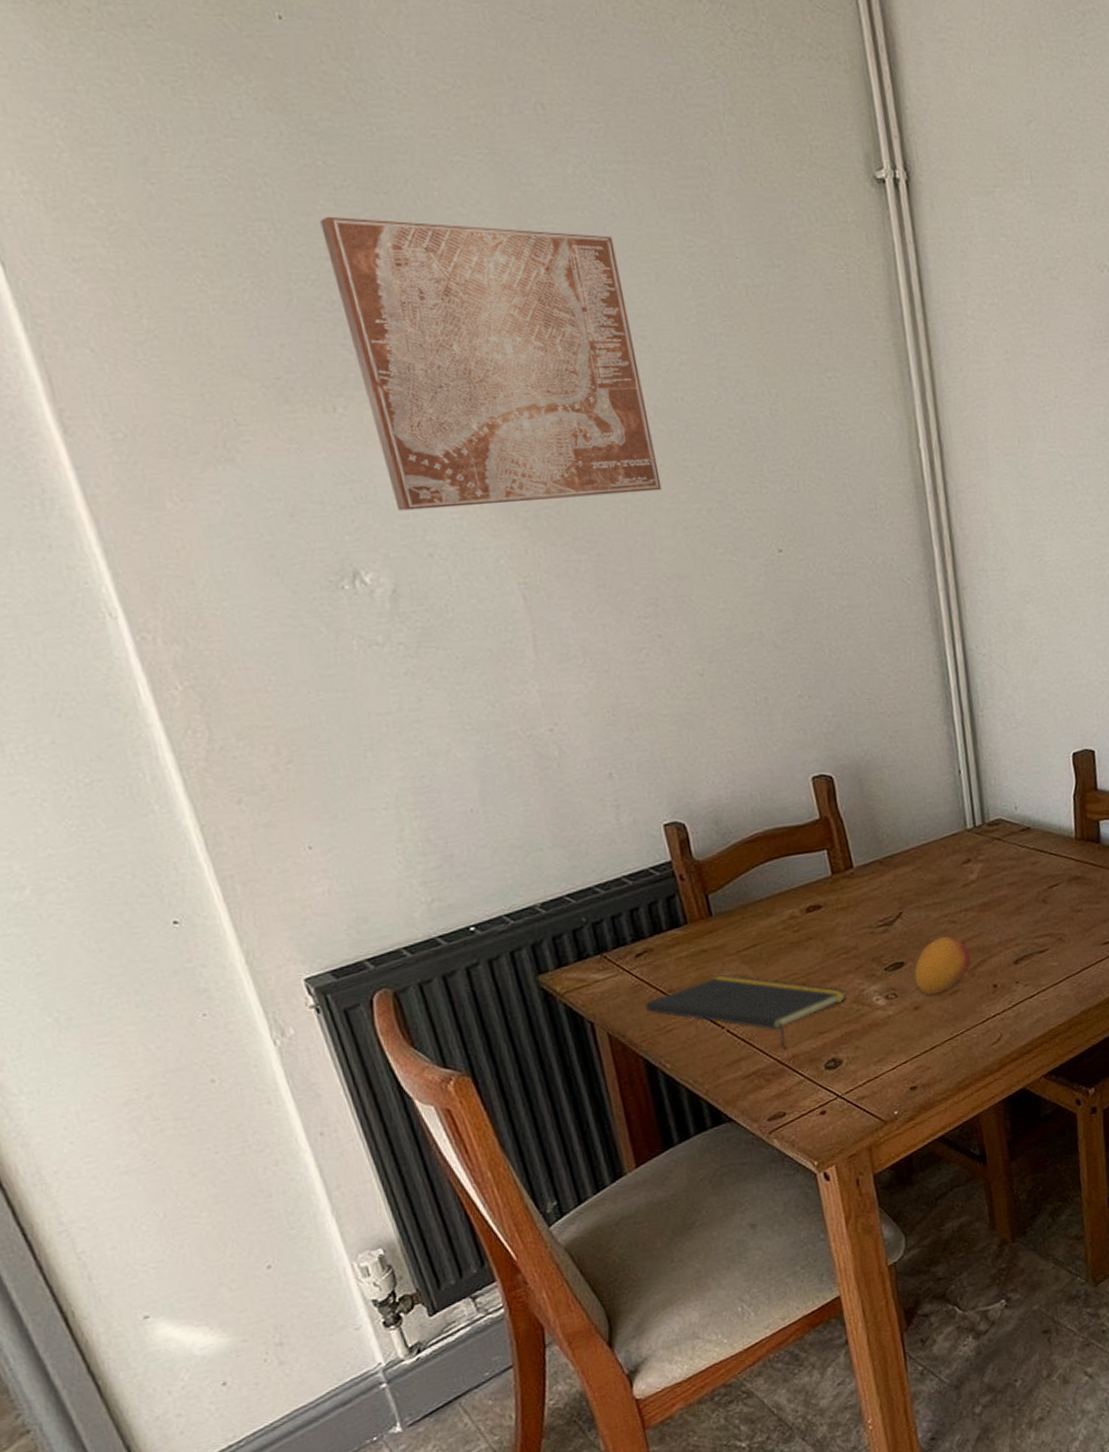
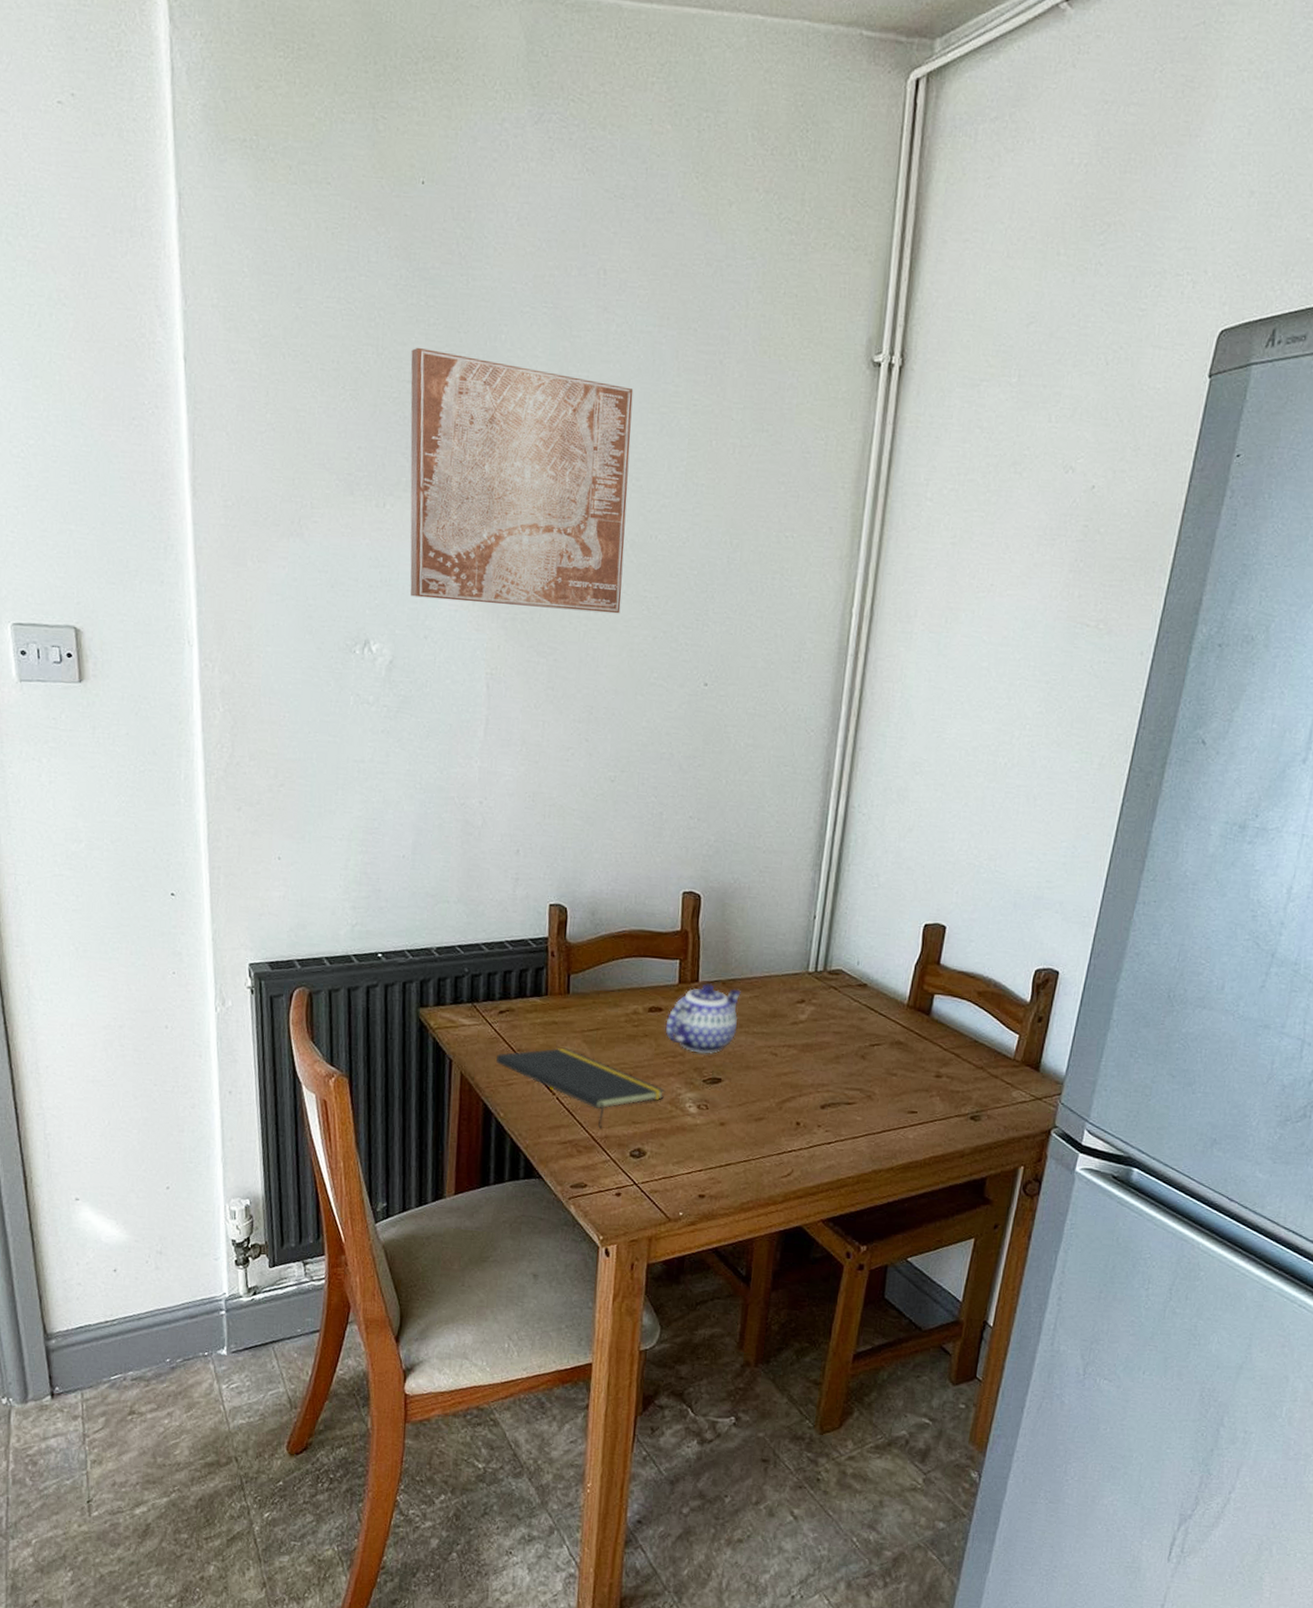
teapot: none [828,864,907,943] -> present [665,983,741,1054]
fruit: present [914,936,971,995] -> none [727,1064,783,1117]

